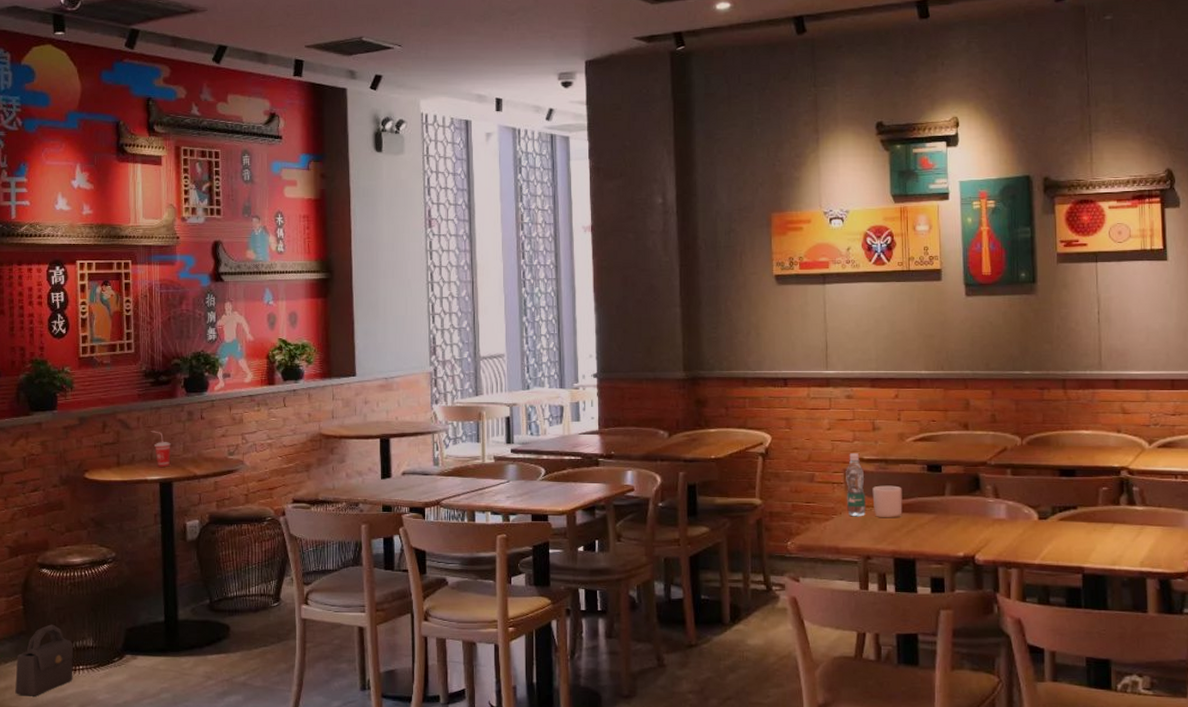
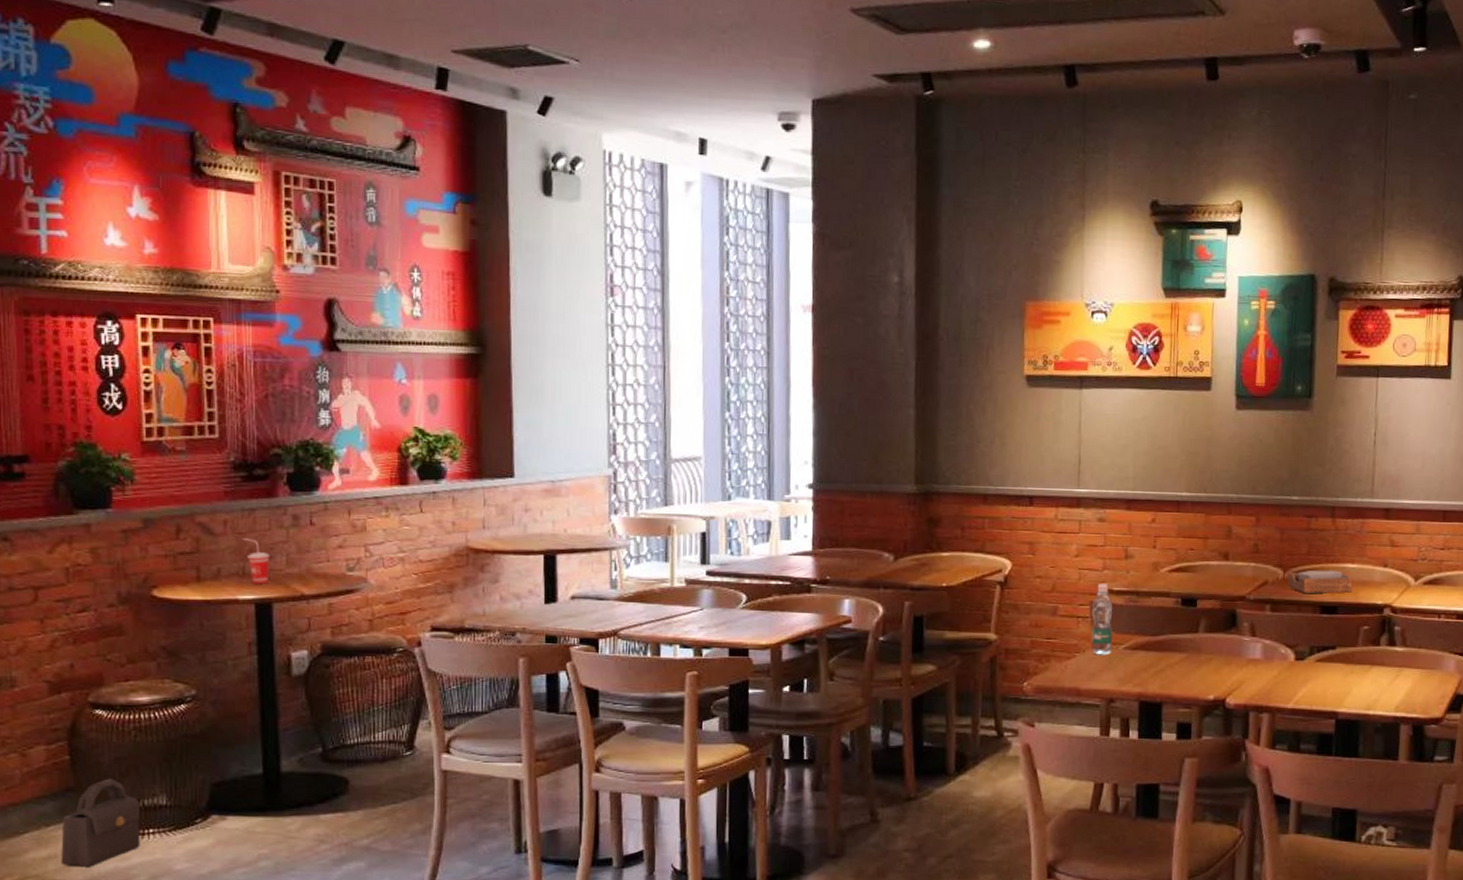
mug: present [872,485,903,518] -> none [1120,620,1153,657]
napkin holder: none [1026,436,1089,459] -> present [1288,570,1353,594]

